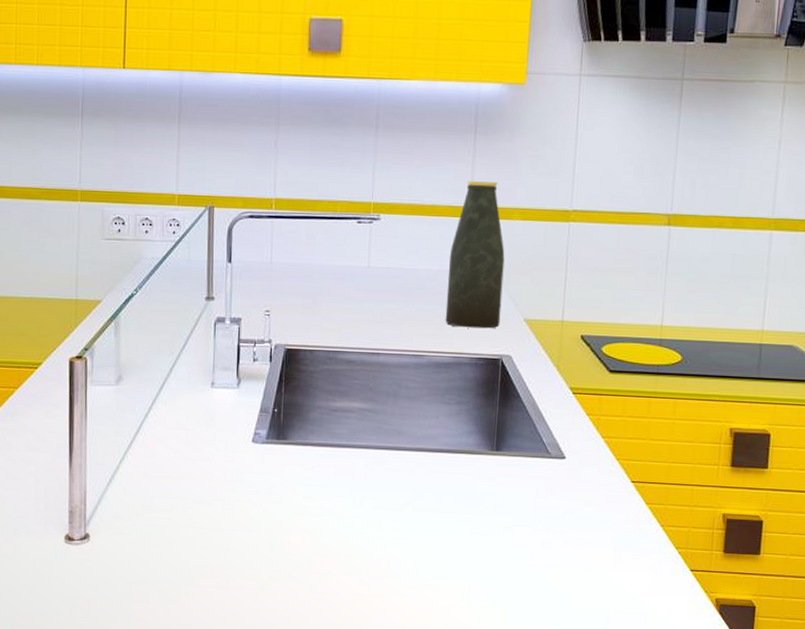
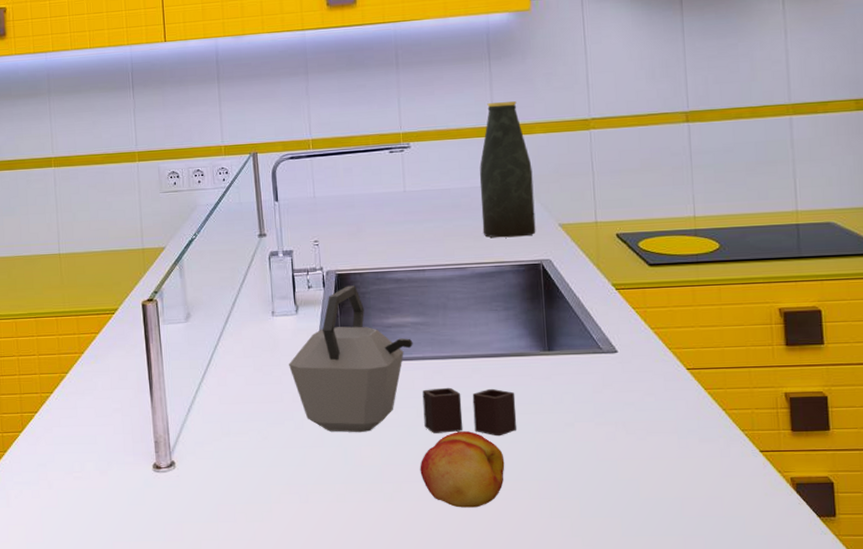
kettle: none [224,362,457,535] -> present [289,285,517,437]
fruit: none [349,526,437,606] -> present [420,431,505,508]

